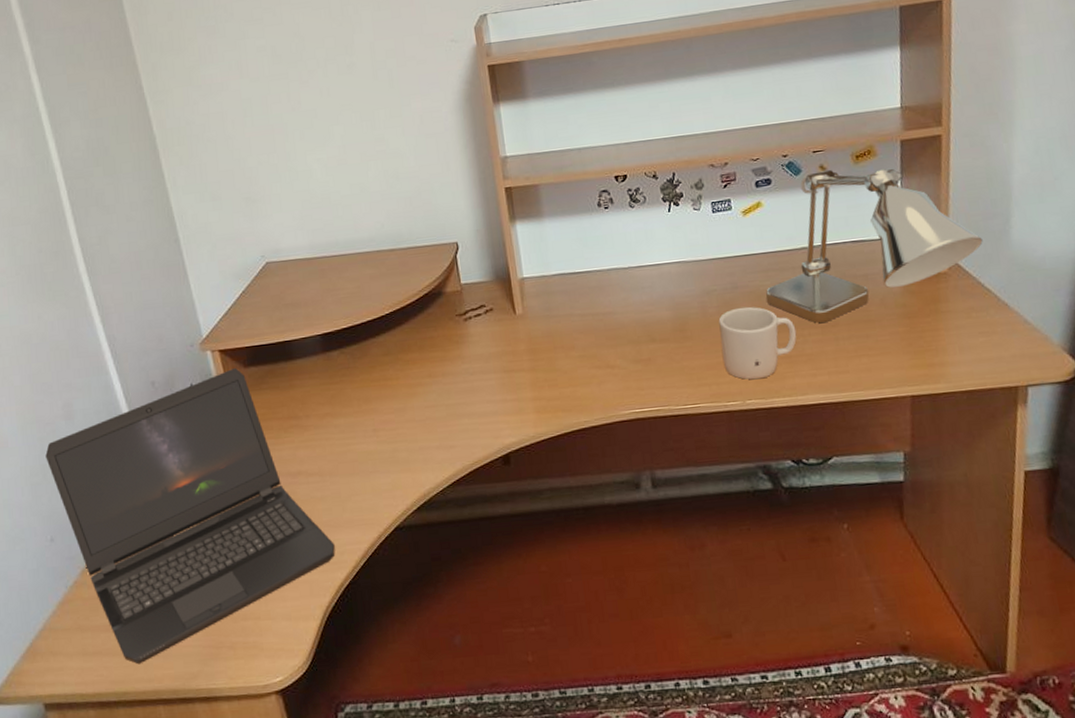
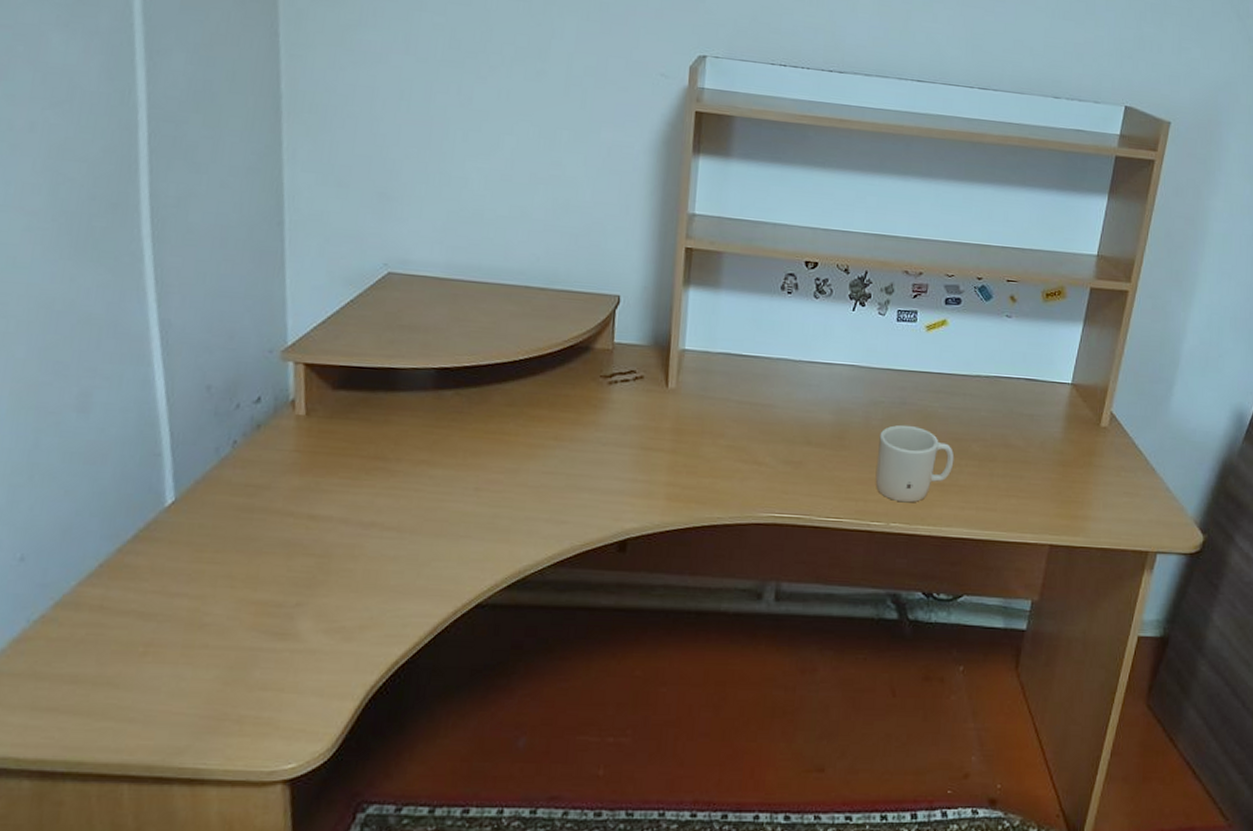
laptop computer: present [45,368,336,665] -> none [38,388,398,730]
desk lamp: present [765,168,983,323] -> none [931,301,1145,456]

